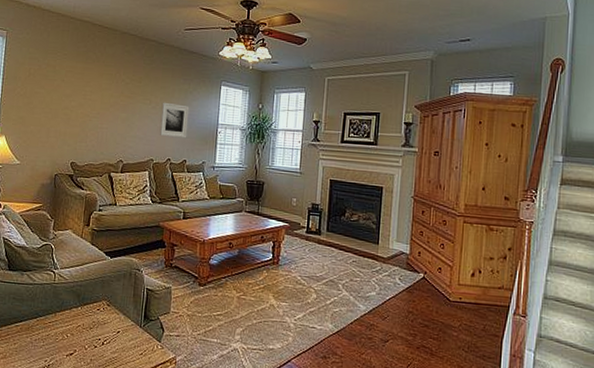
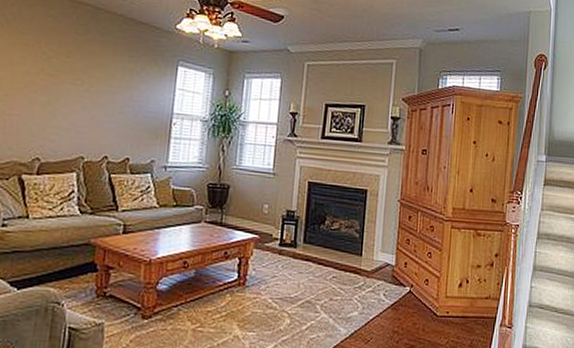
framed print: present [159,102,190,138] -> none [93,83,136,131]

